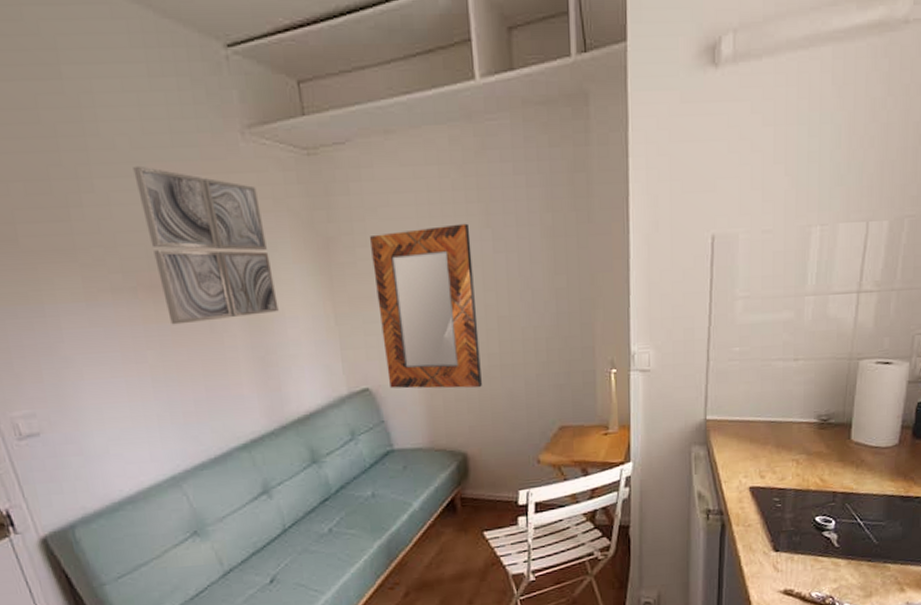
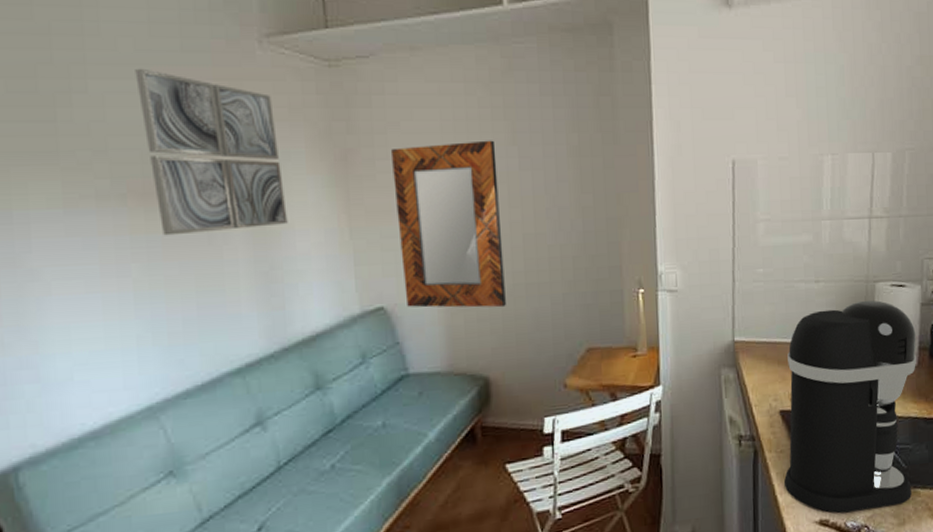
coffee maker: none [749,378,900,584] -> present [783,300,917,513]

